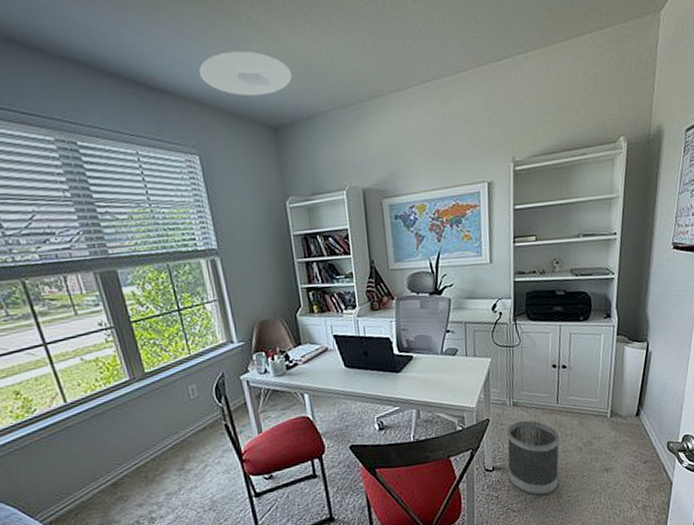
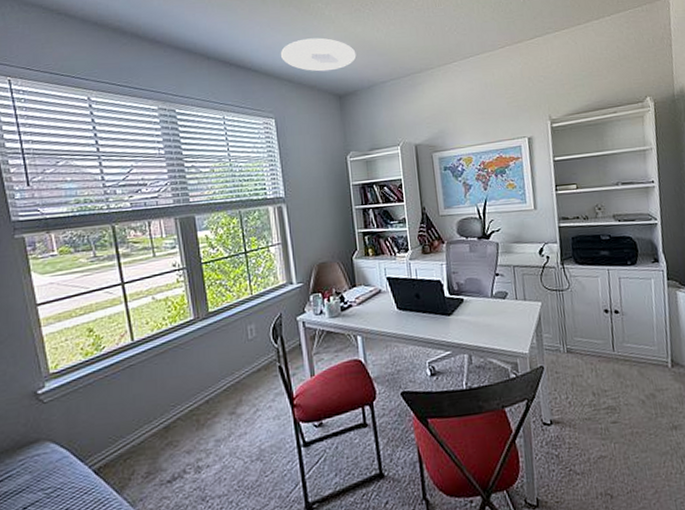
wastebasket: present [507,420,560,496] -> none [562,368,624,456]

